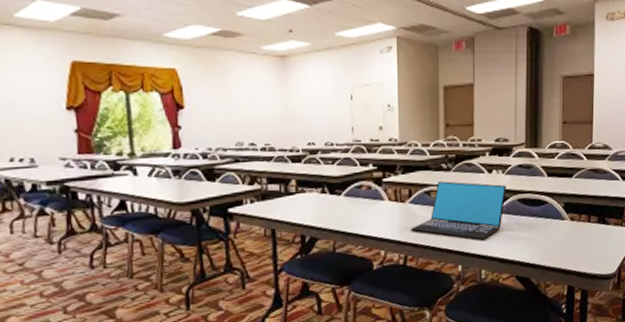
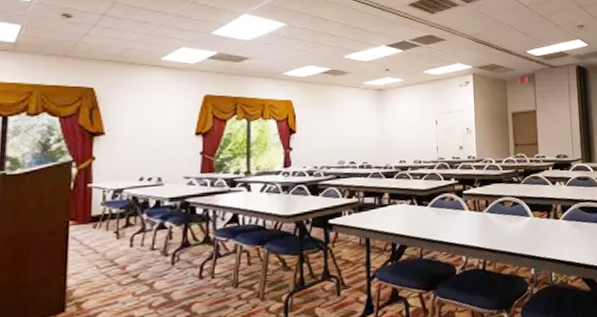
laptop: present [411,181,506,242] -> none [488,192,569,246]

